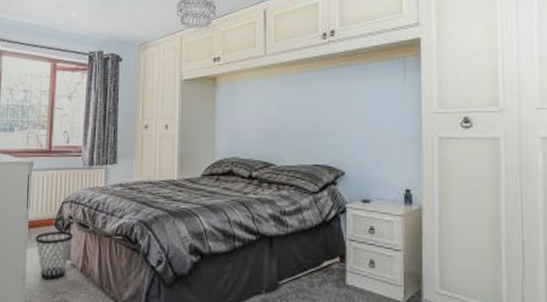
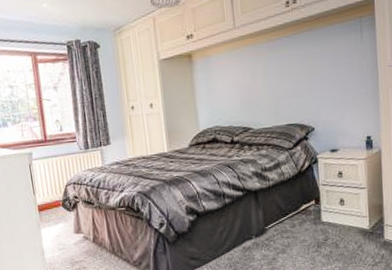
wastebasket: present [35,231,74,280] -> none [46,209,82,253]

